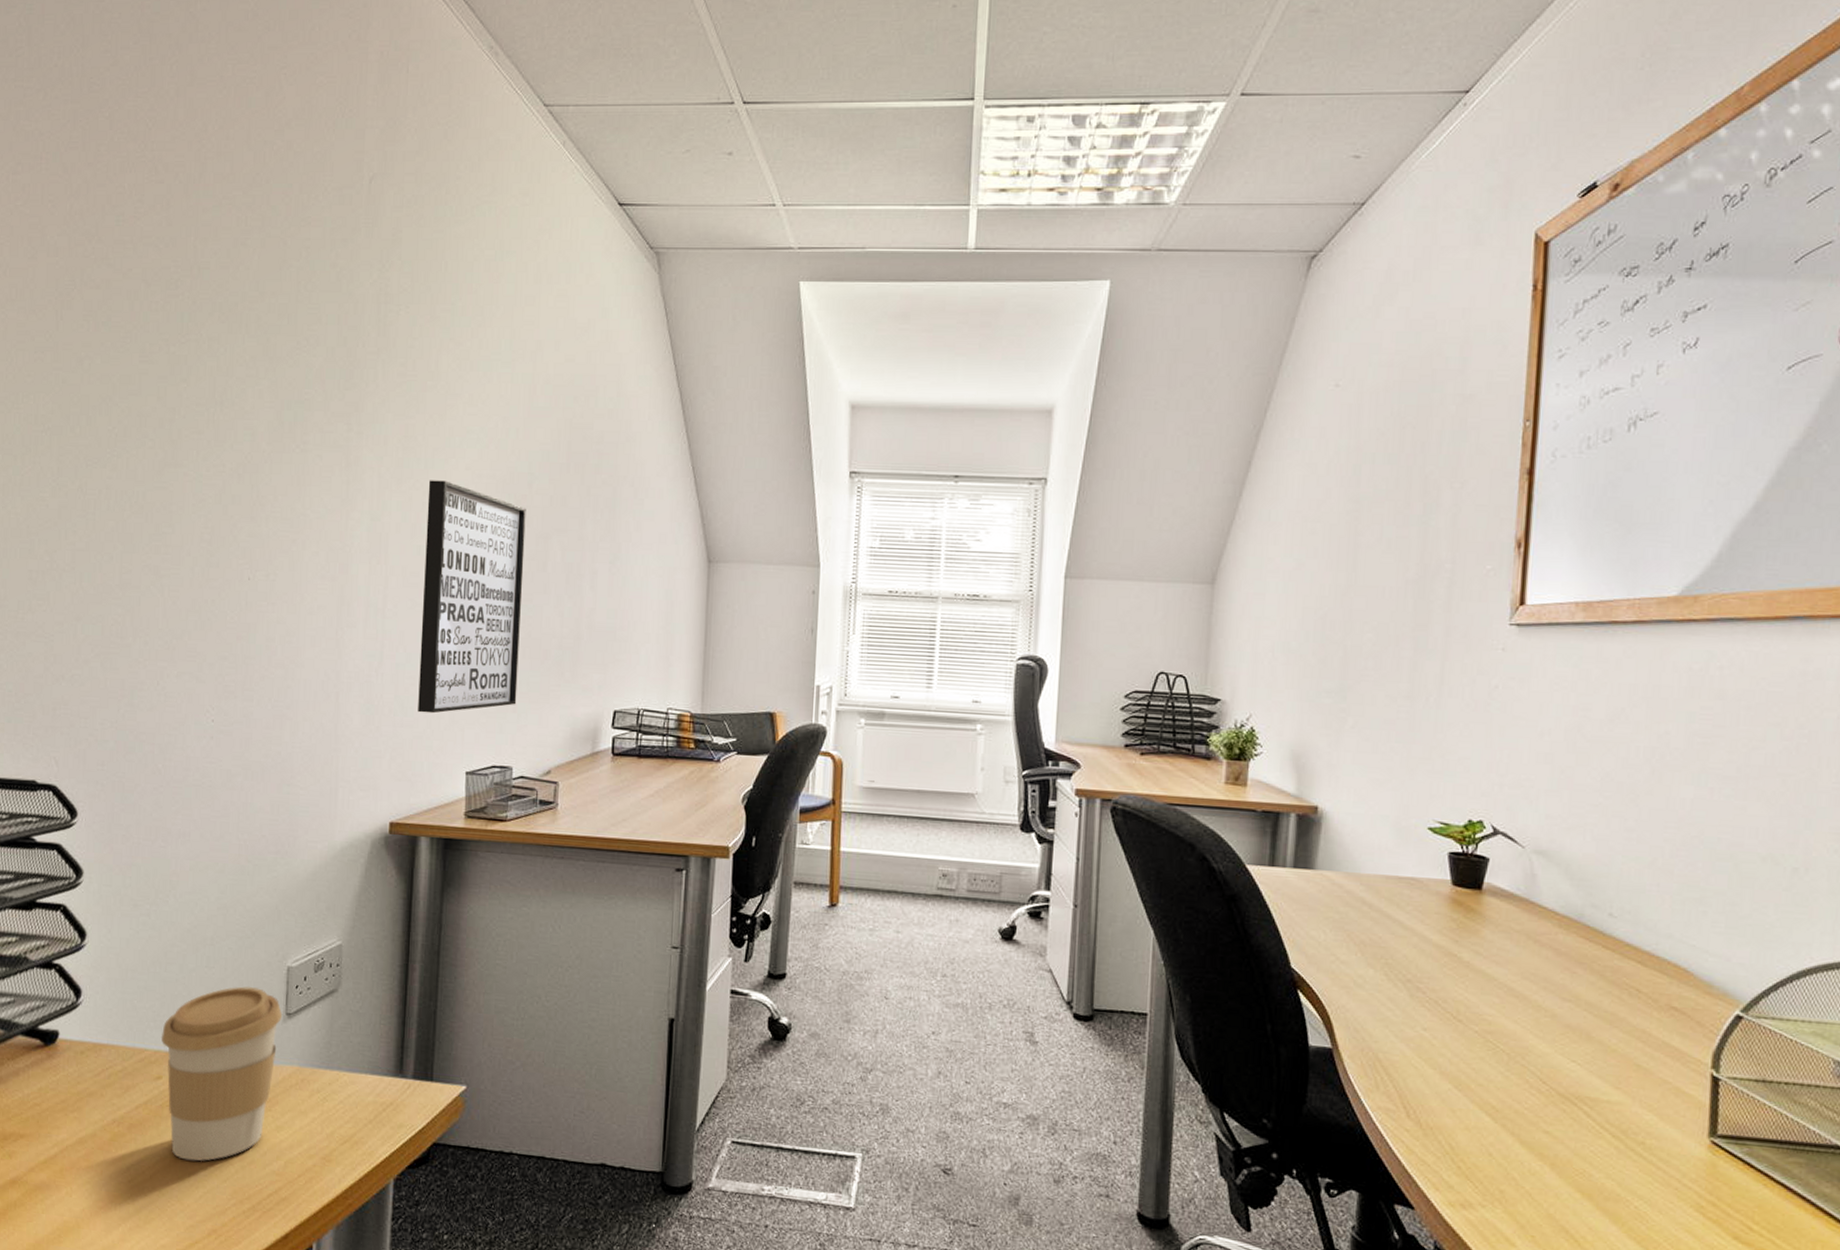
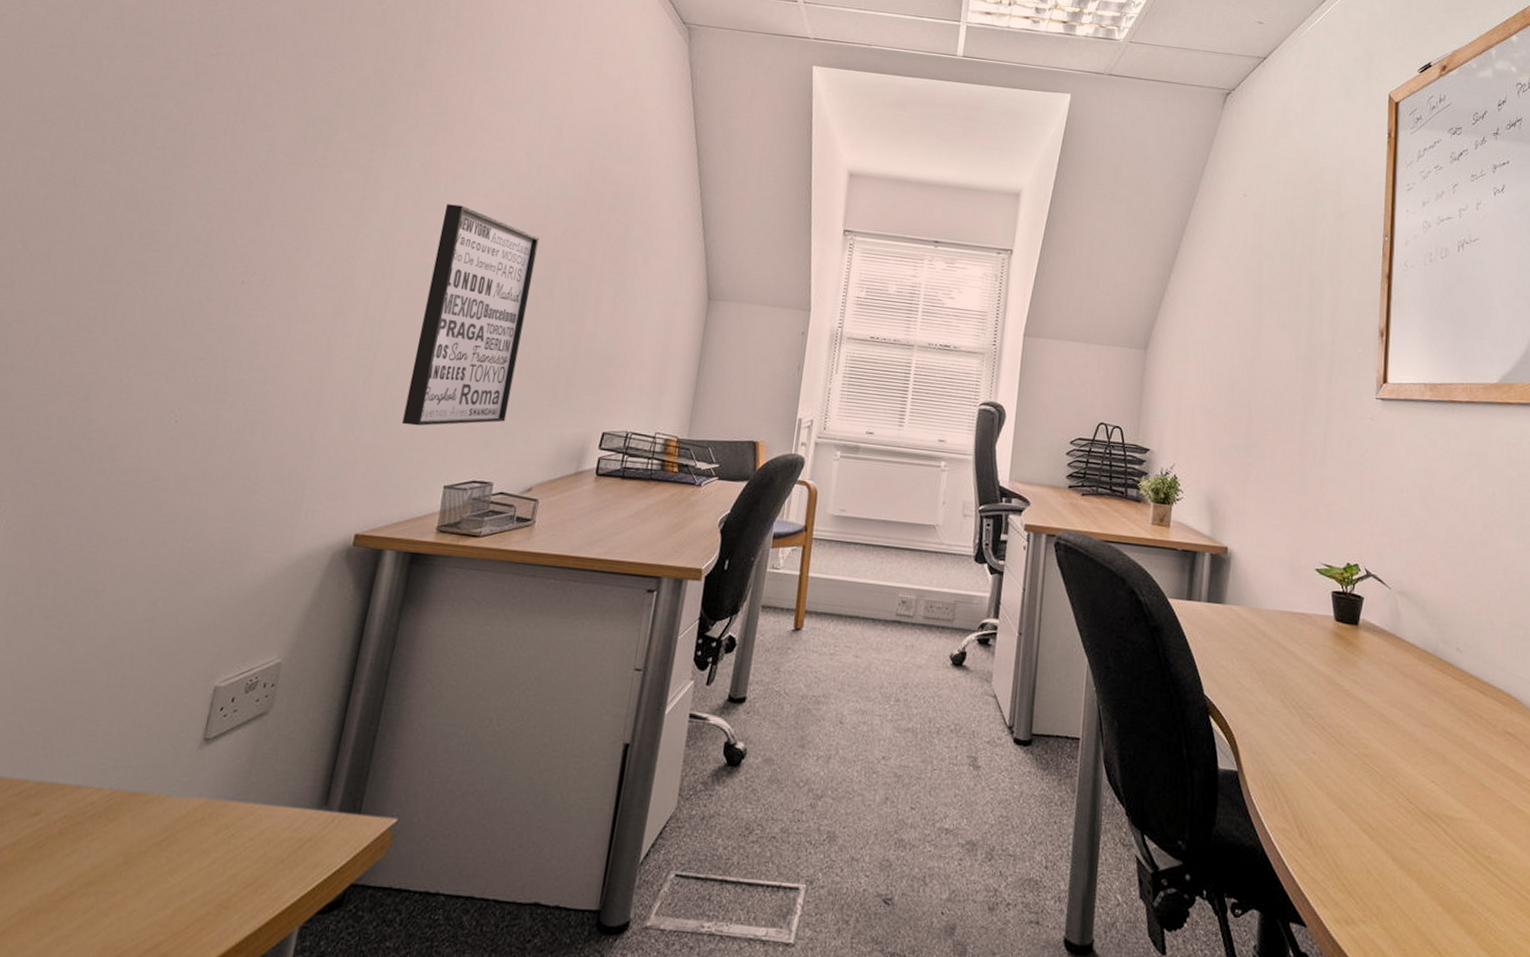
coffee cup: present [161,986,282,1161] -> none [35,708,199,913]

